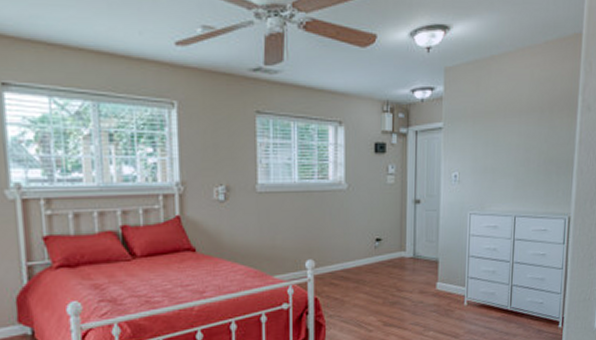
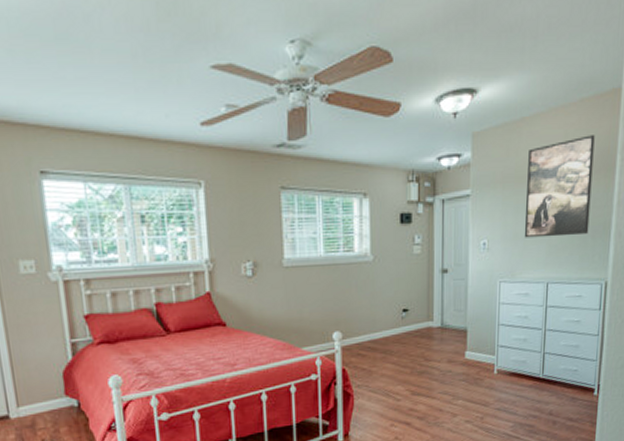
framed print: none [493,76,558,172] -> present [524,135,595,238]

